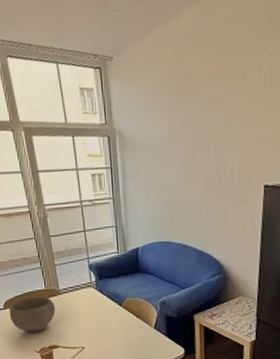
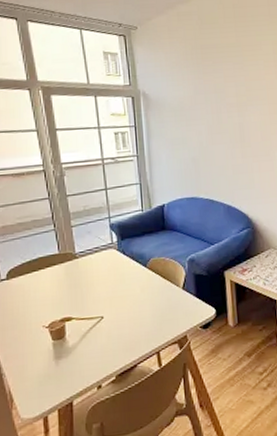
bowl: present [9,296,56,332] -> none [13,261,71,305]

